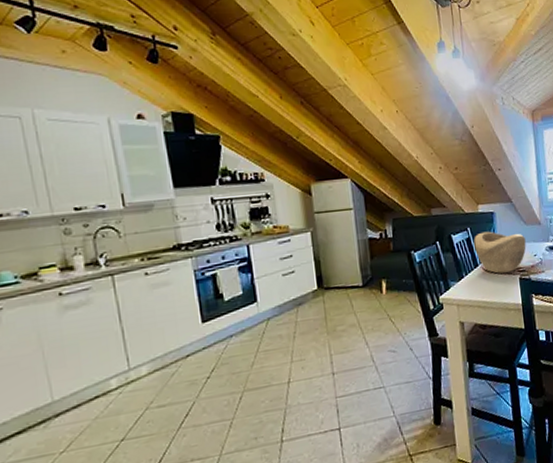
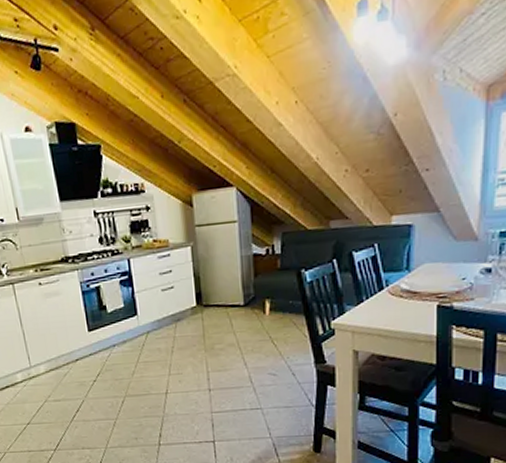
decorative bowl: present [474,231,526,274] -> none [381,248,453,299]

